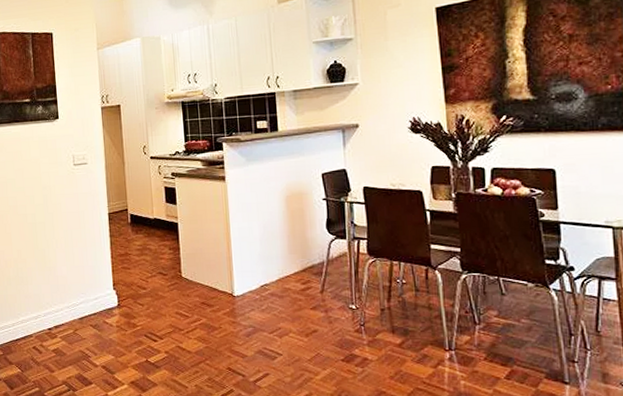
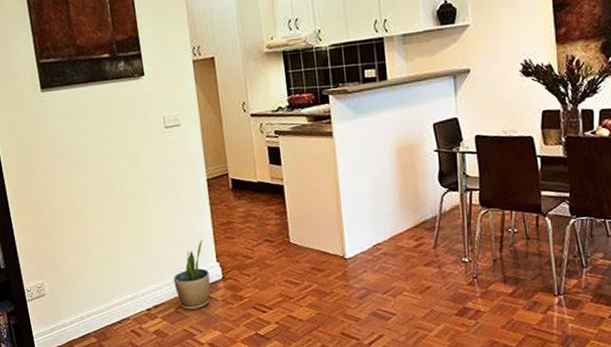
potted plant: none [73,269,107,333] -> present [173,240,211,310]

